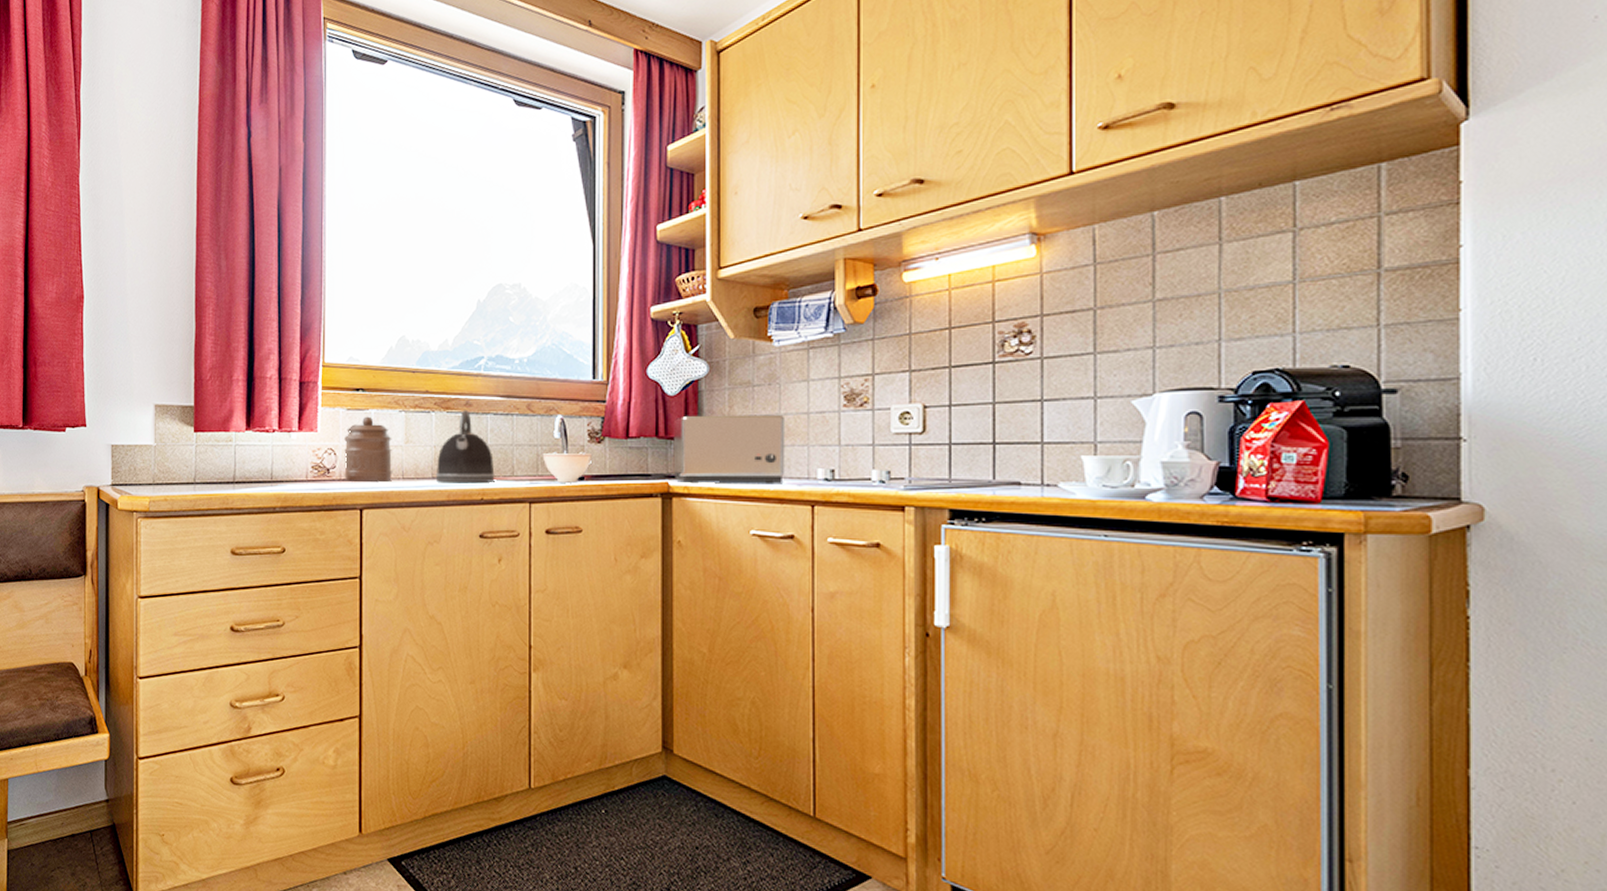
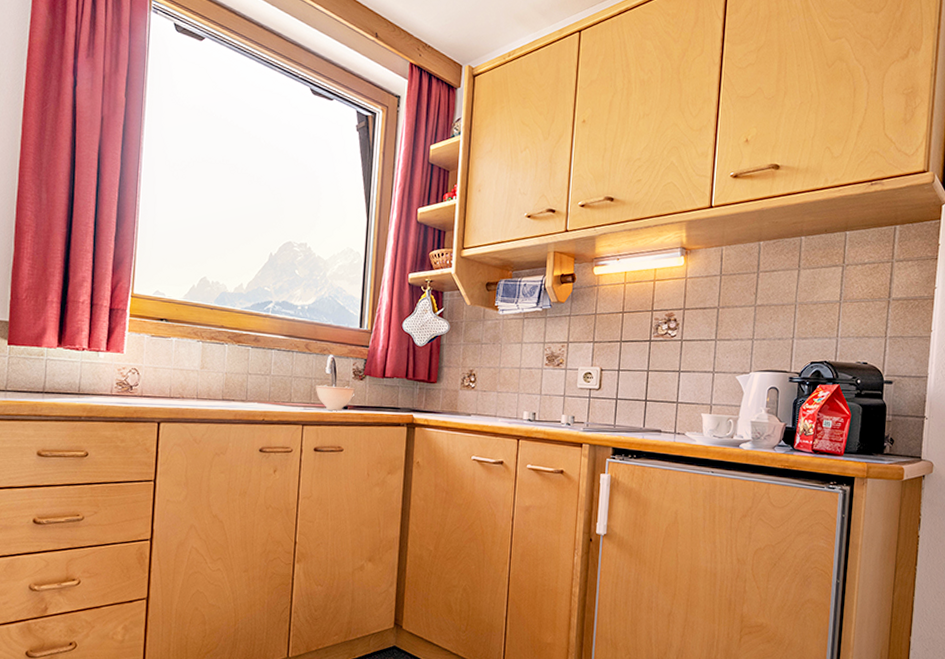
jar: present [344,416,392,482] -> none [145,343,190,400]
kettle: present [435,410,495,482] -> none [225,344,275,406]
toaster: present [673,414,786,484] -> none [417,363,504,421]

